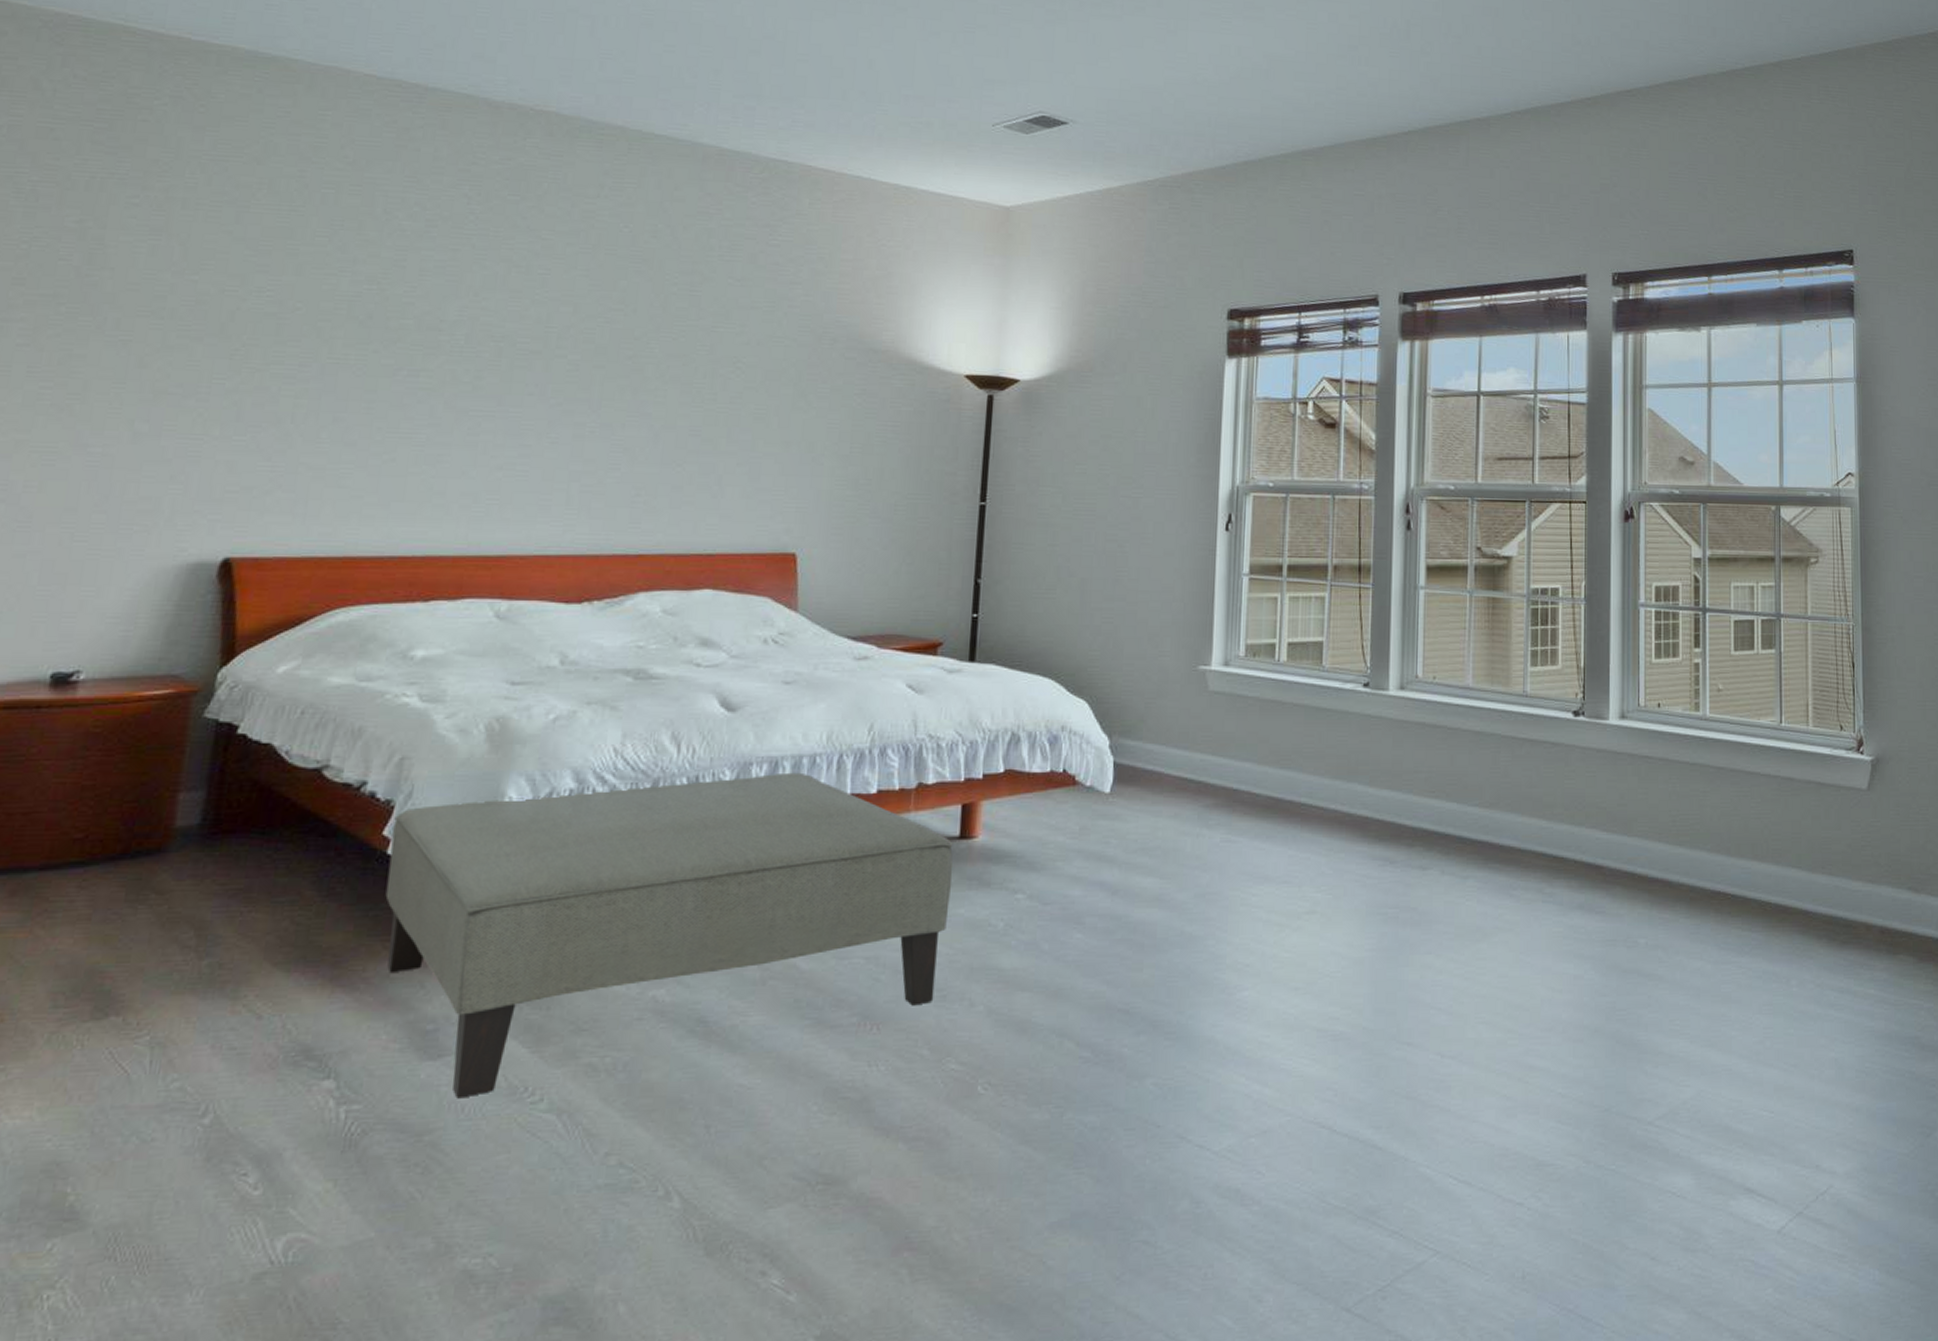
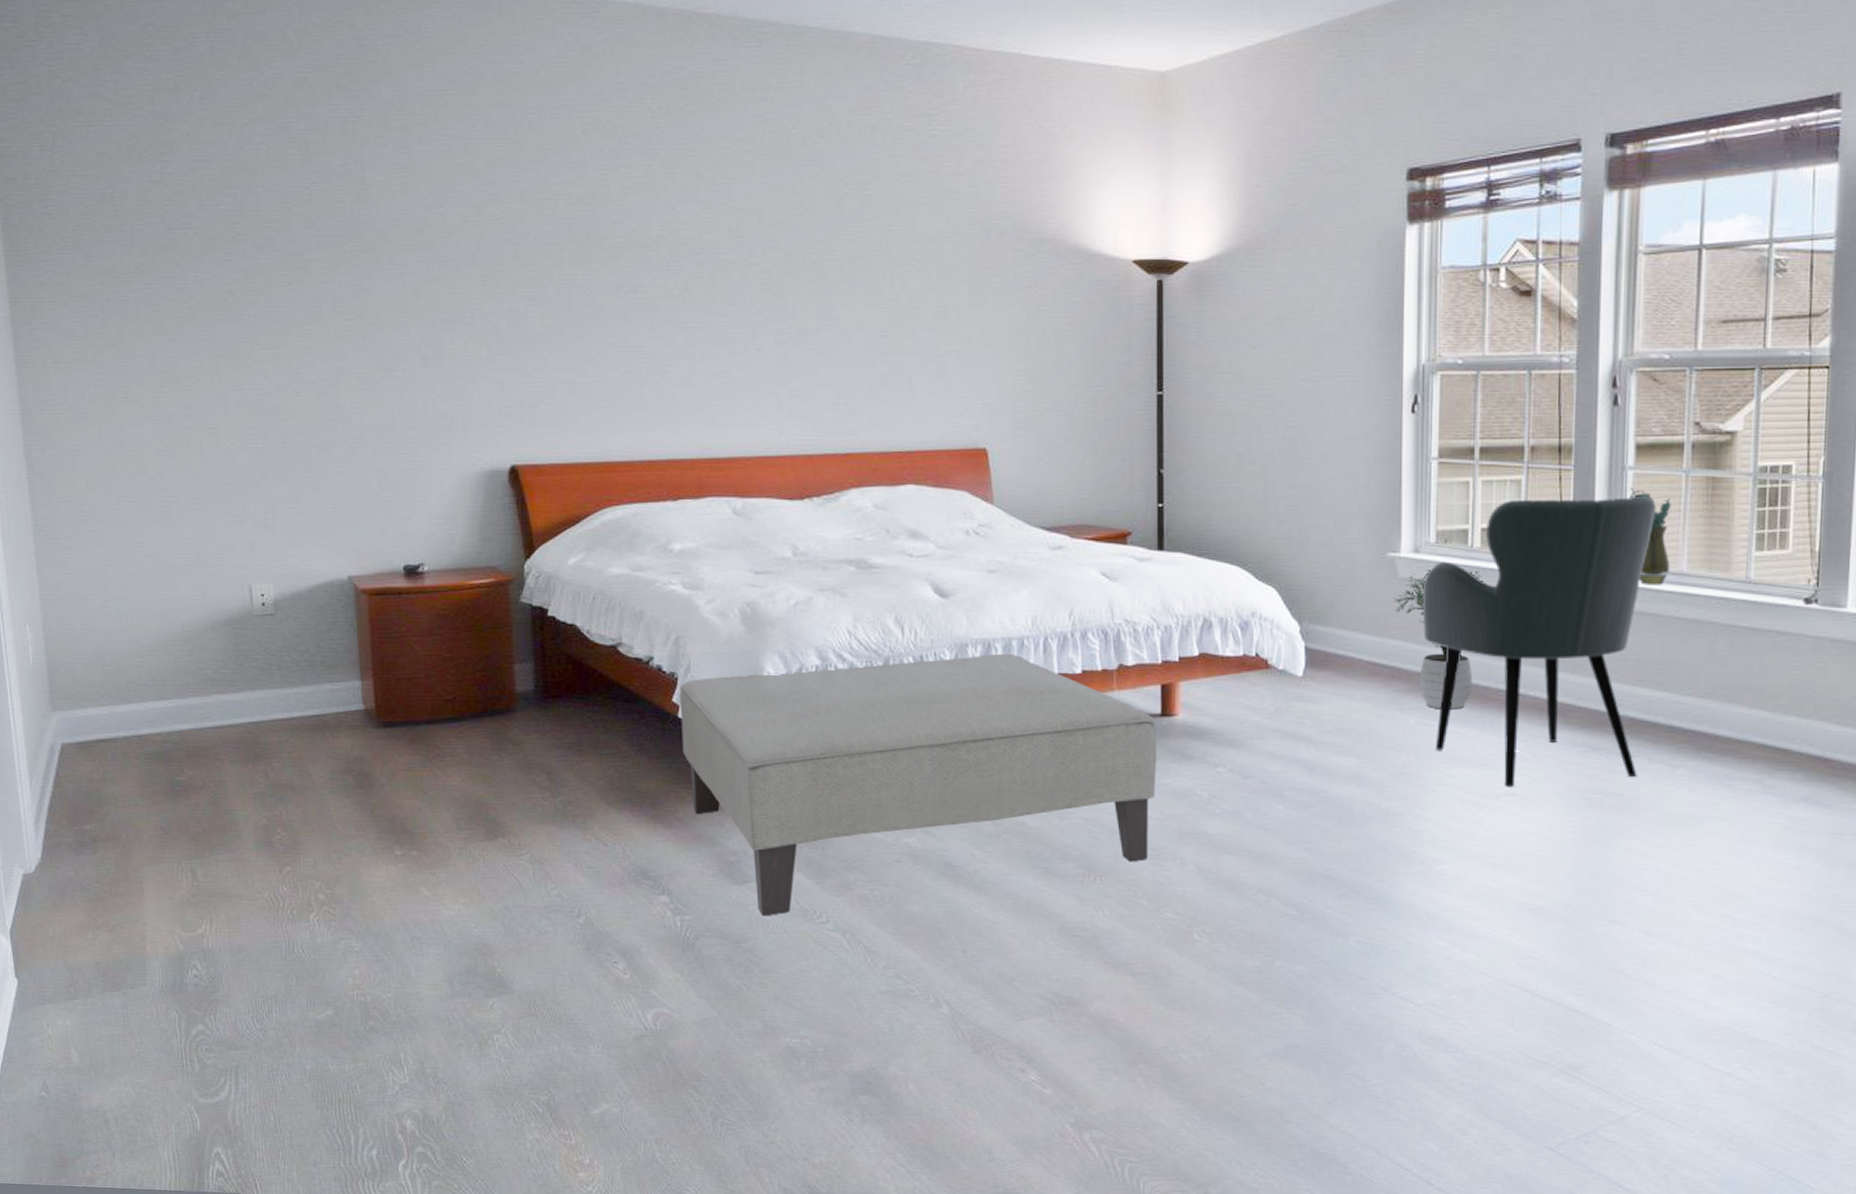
potted plant: none [1202,682,1289,825] -> present [1392,569,1484,710]
armchair: none [1230,614,1444,905] -> present [1422,496,1656,788]
vase: none [1421,606,1458,699] -> present [1629,488,1671,585]

